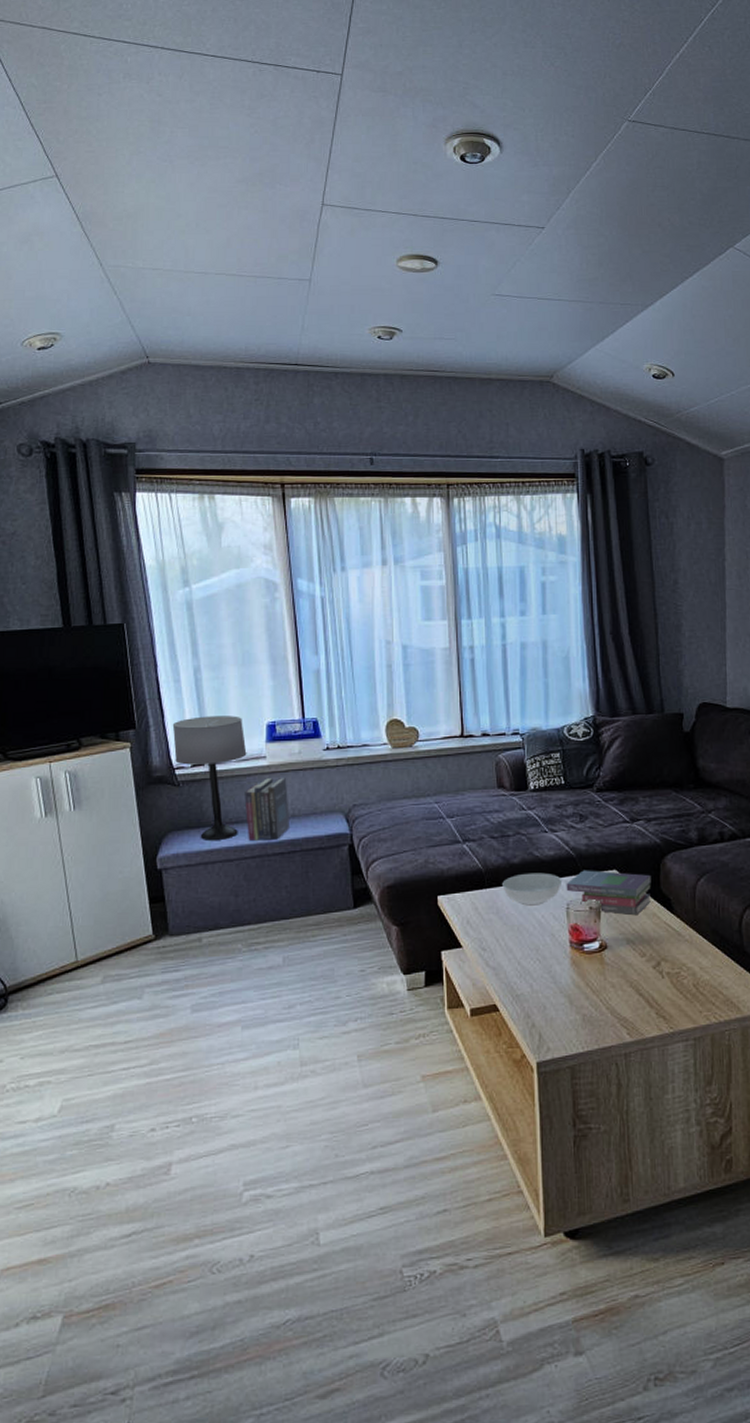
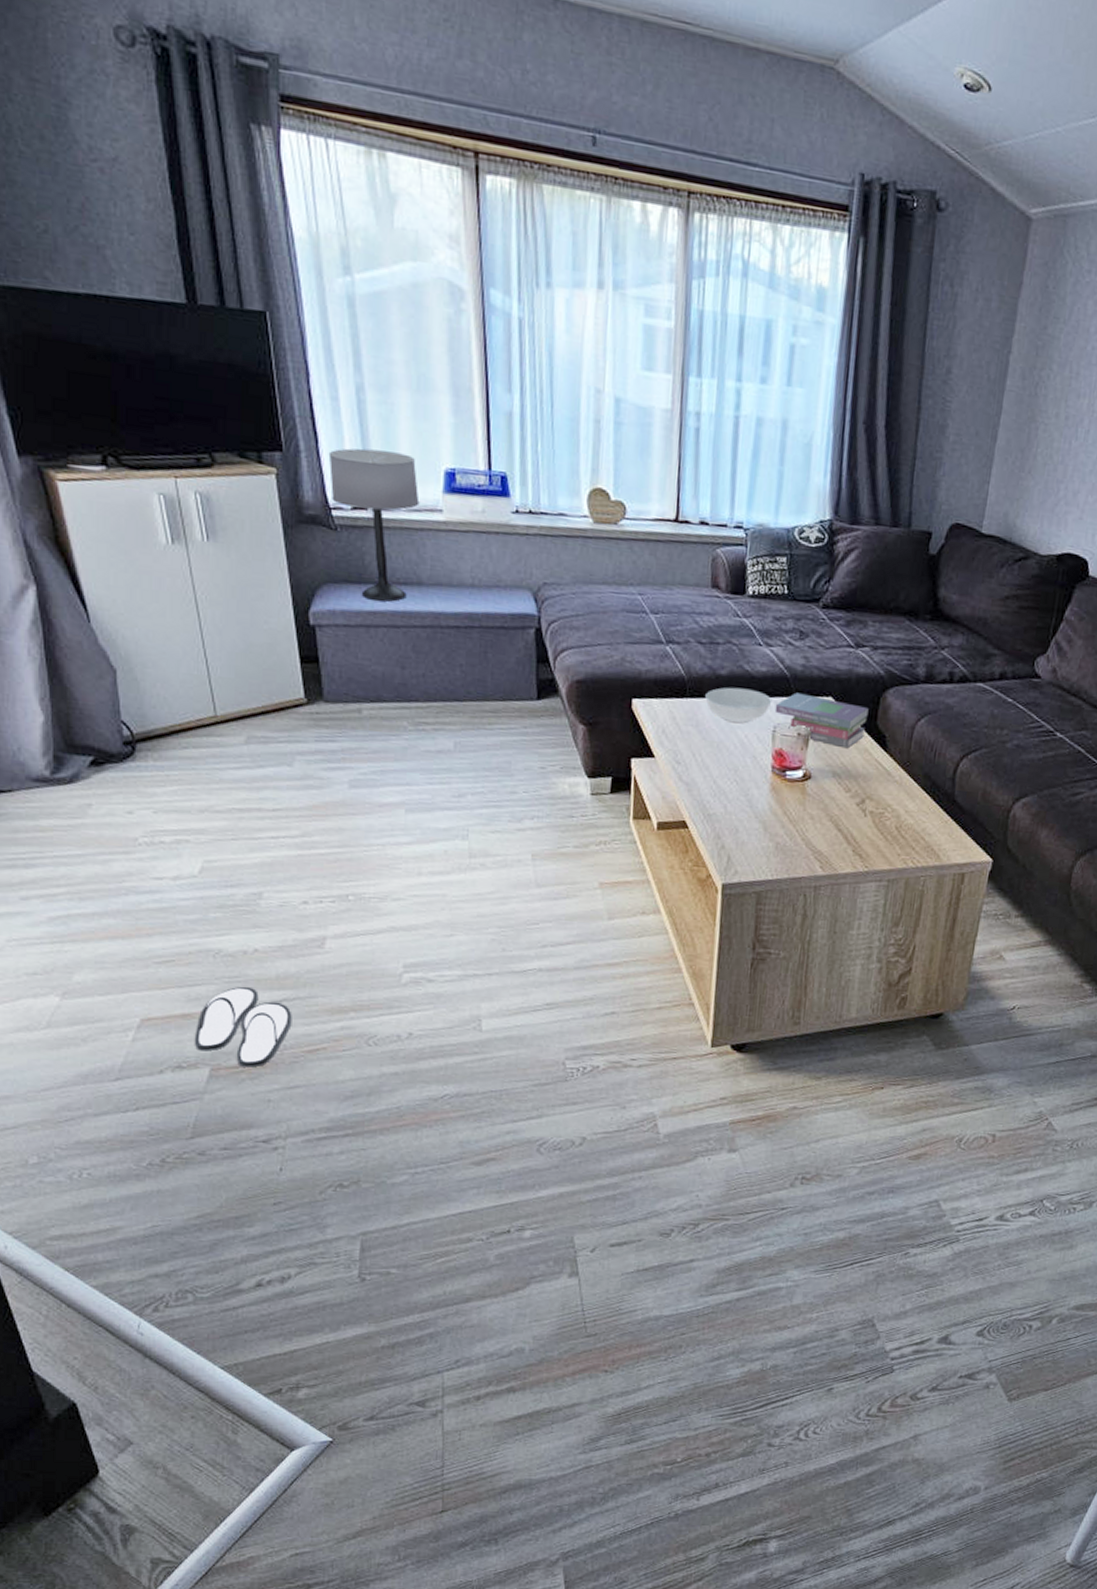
slippers: none [48,1223,141,1311] -> present [194,986,292,1068]
books: present [244,778,291,841] -> none [415,536,469,611]

